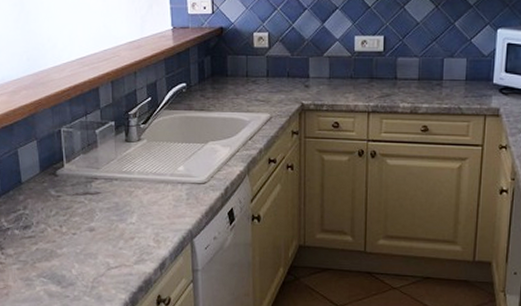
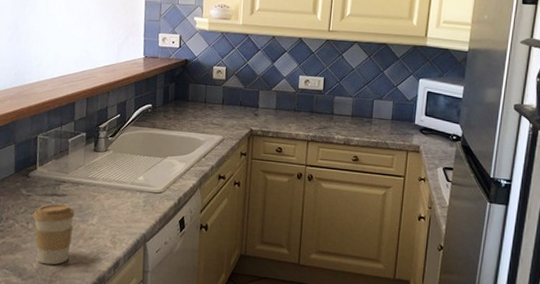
coffee cup: none [65,202,112,270] -> present [33,203,75,265]

